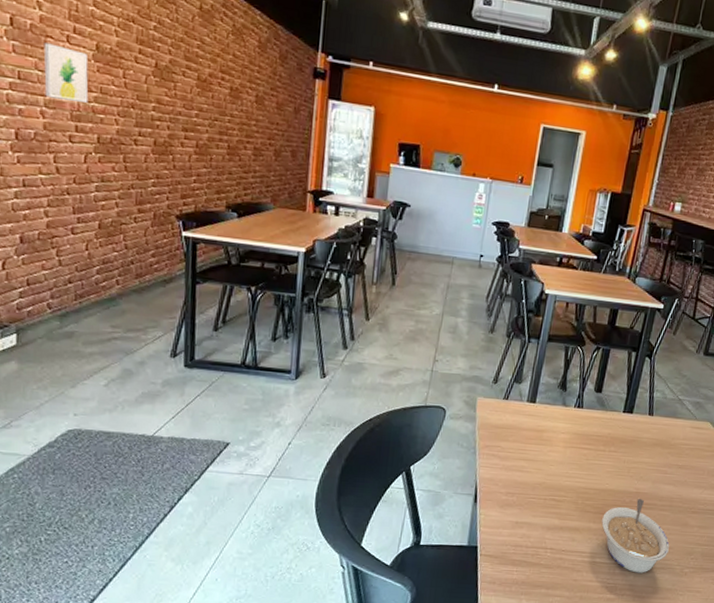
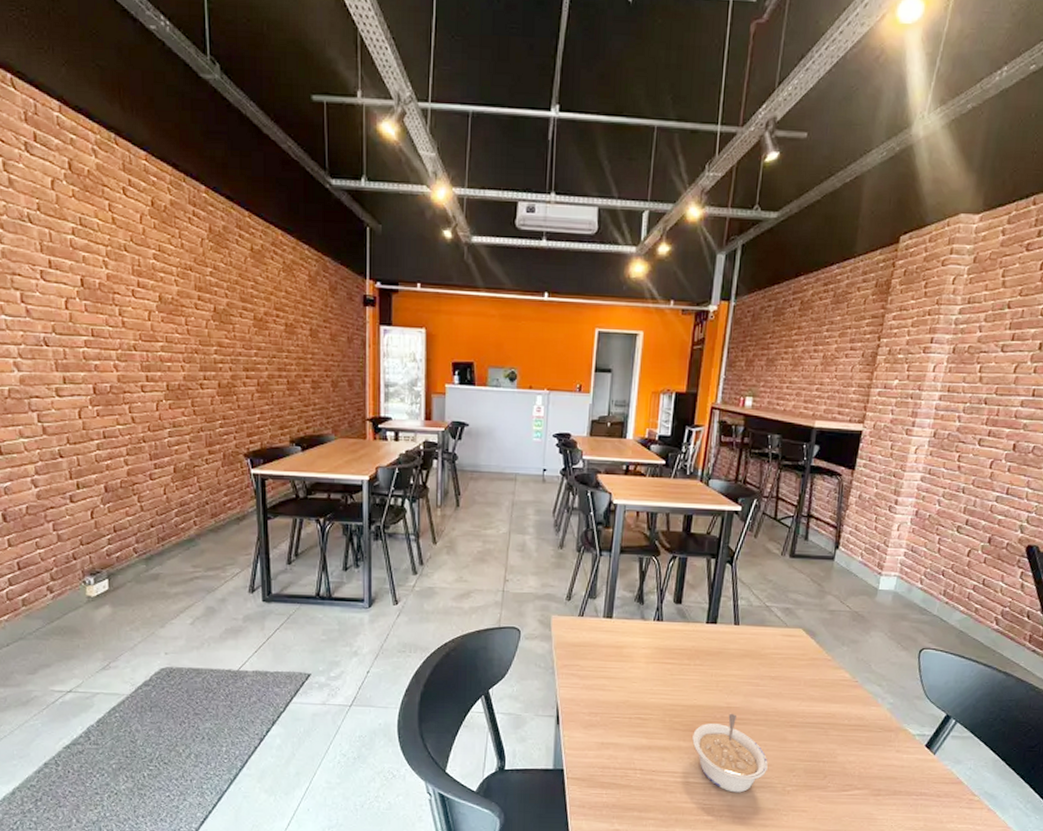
wall art: present [43,42,89,103] -> none [112,299,156,352]

